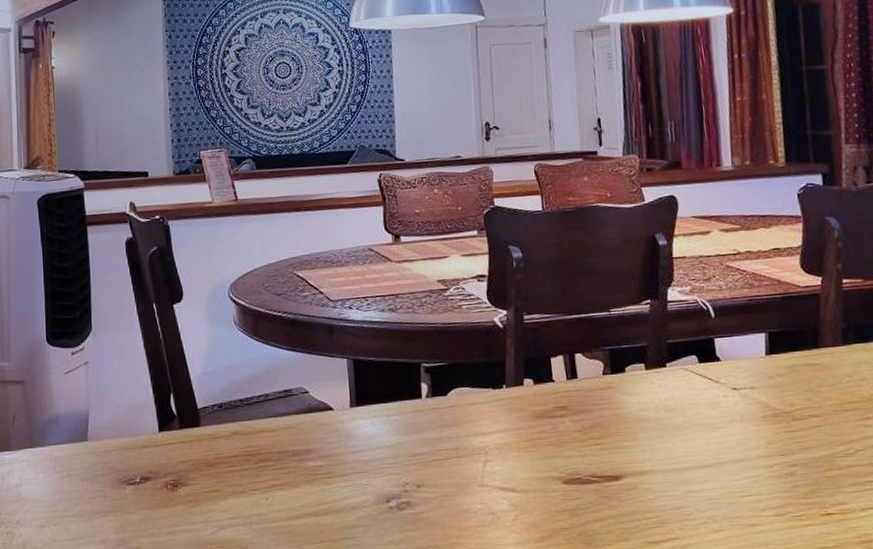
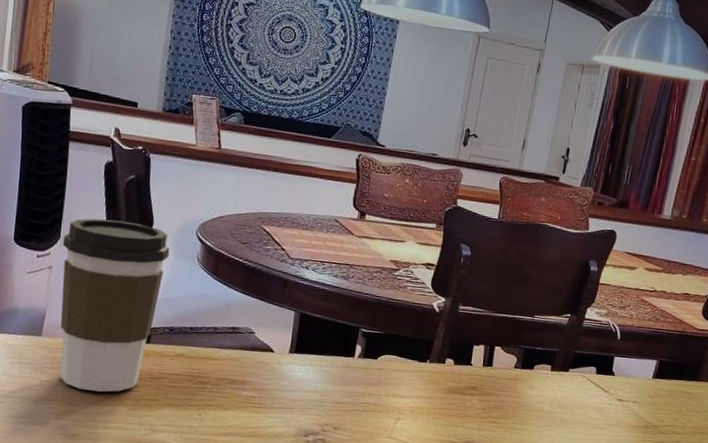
coffee cup: none [95,296,205,494] -> present [60,218,170,392]

